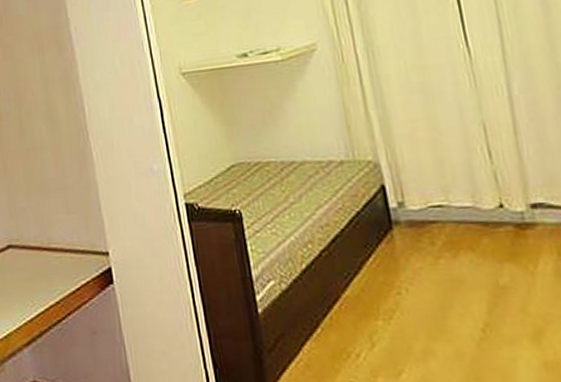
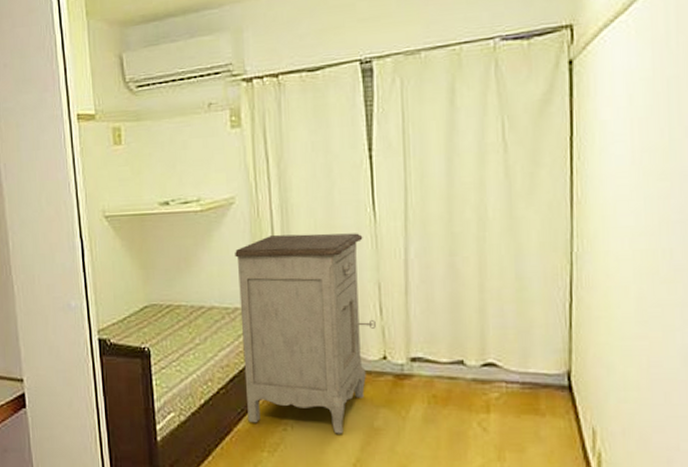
nightstand: none [322,71,487,296] -> present [235,233,376,434]

